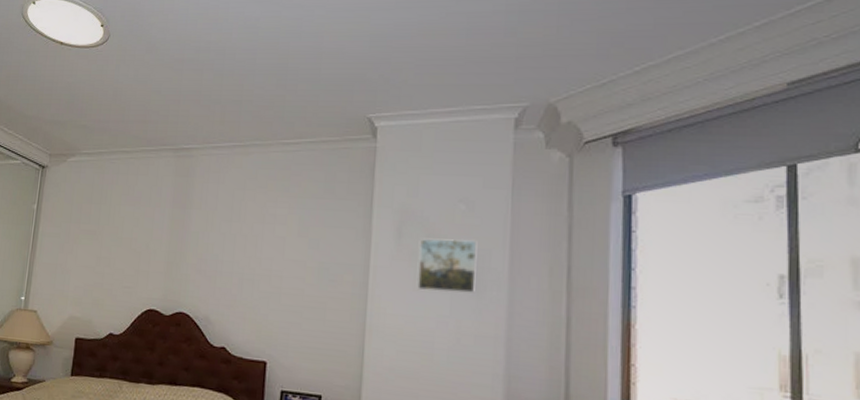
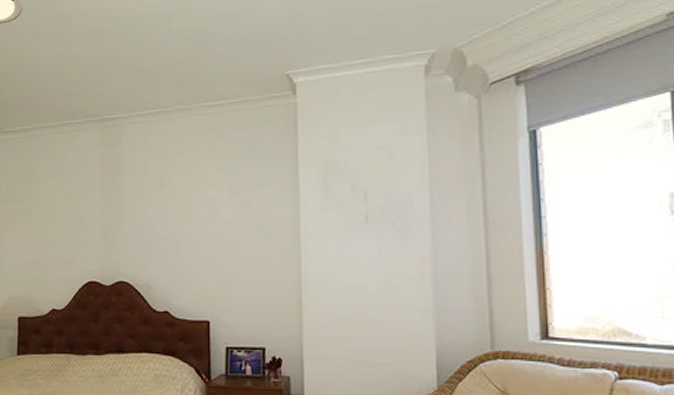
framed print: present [416,238,478,293] -> none [345,184,400,238]

